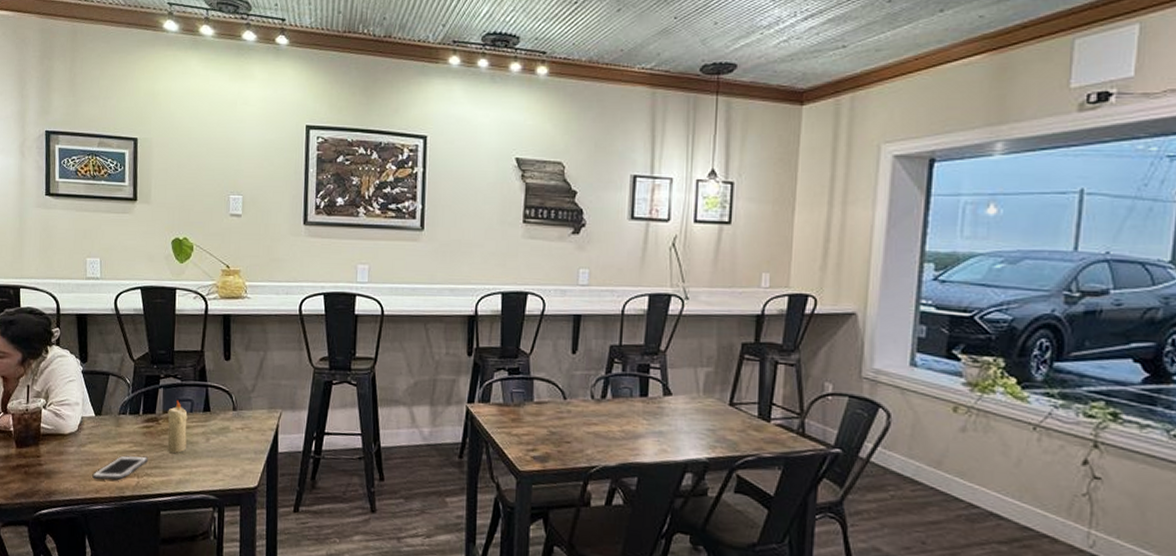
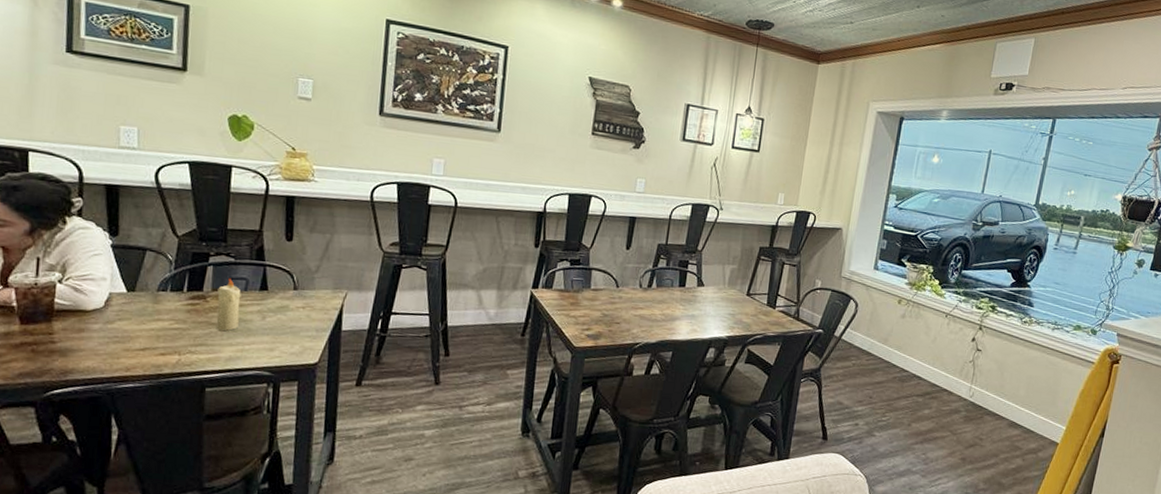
cell phone: present [92,455,149,480] -> none [122,333,194,358]

